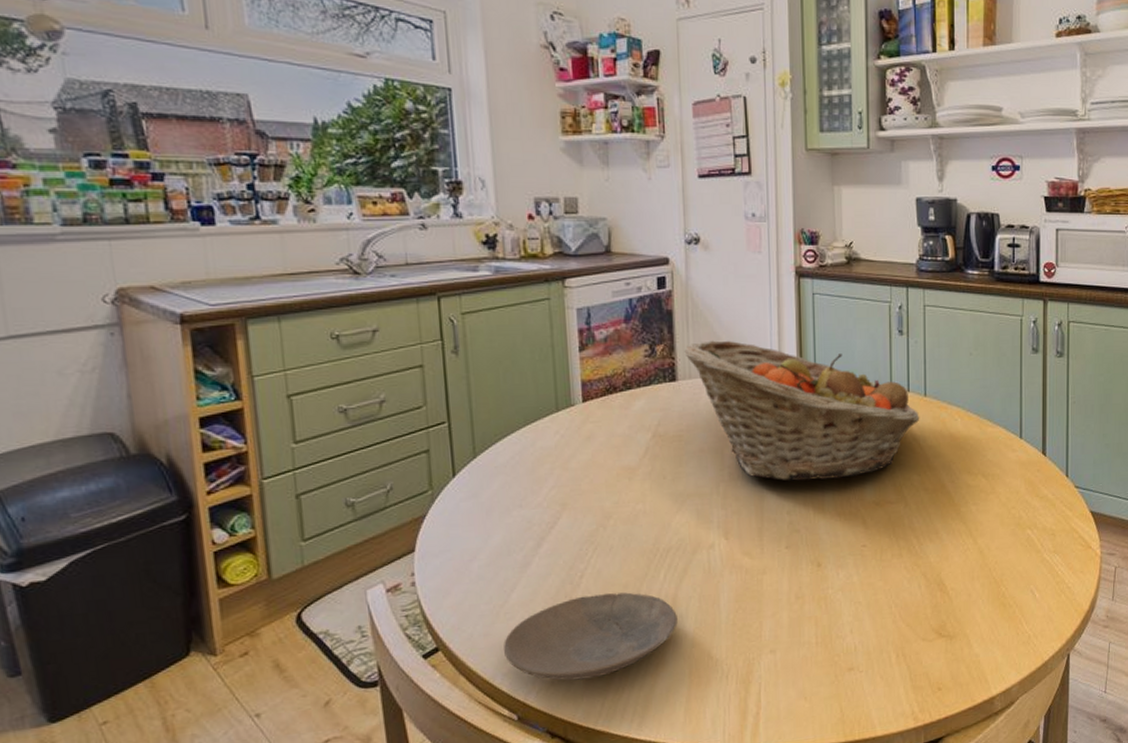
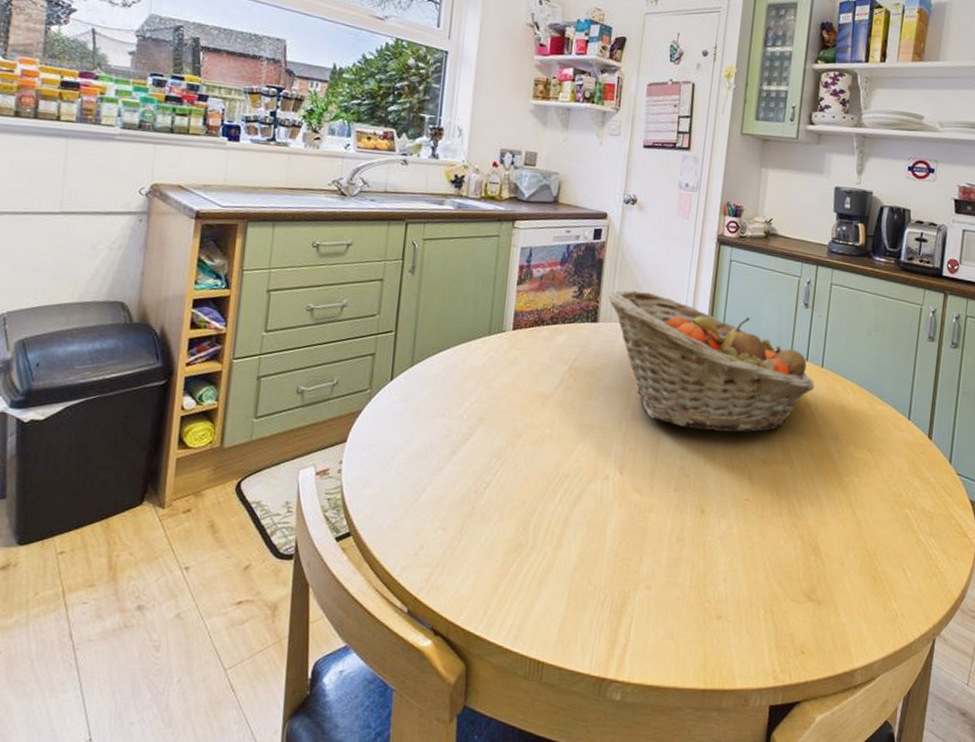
plate: present [502,592,678,681] -> none [405,506,566,585]

